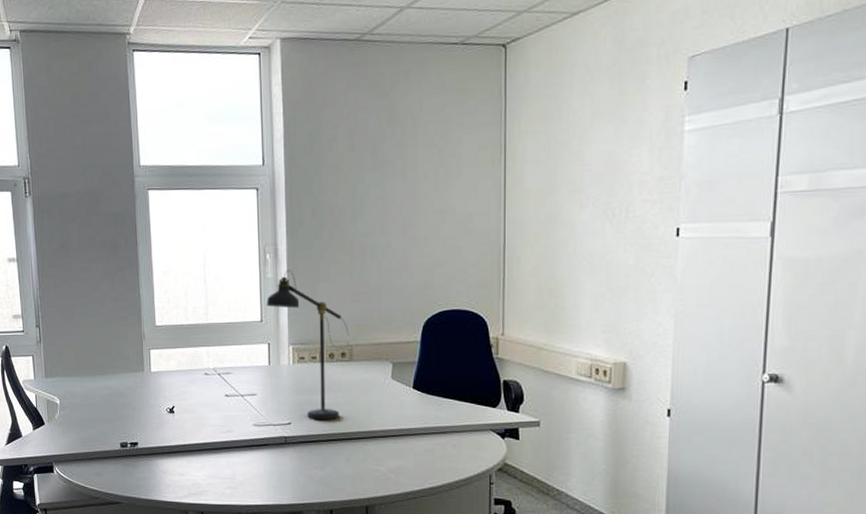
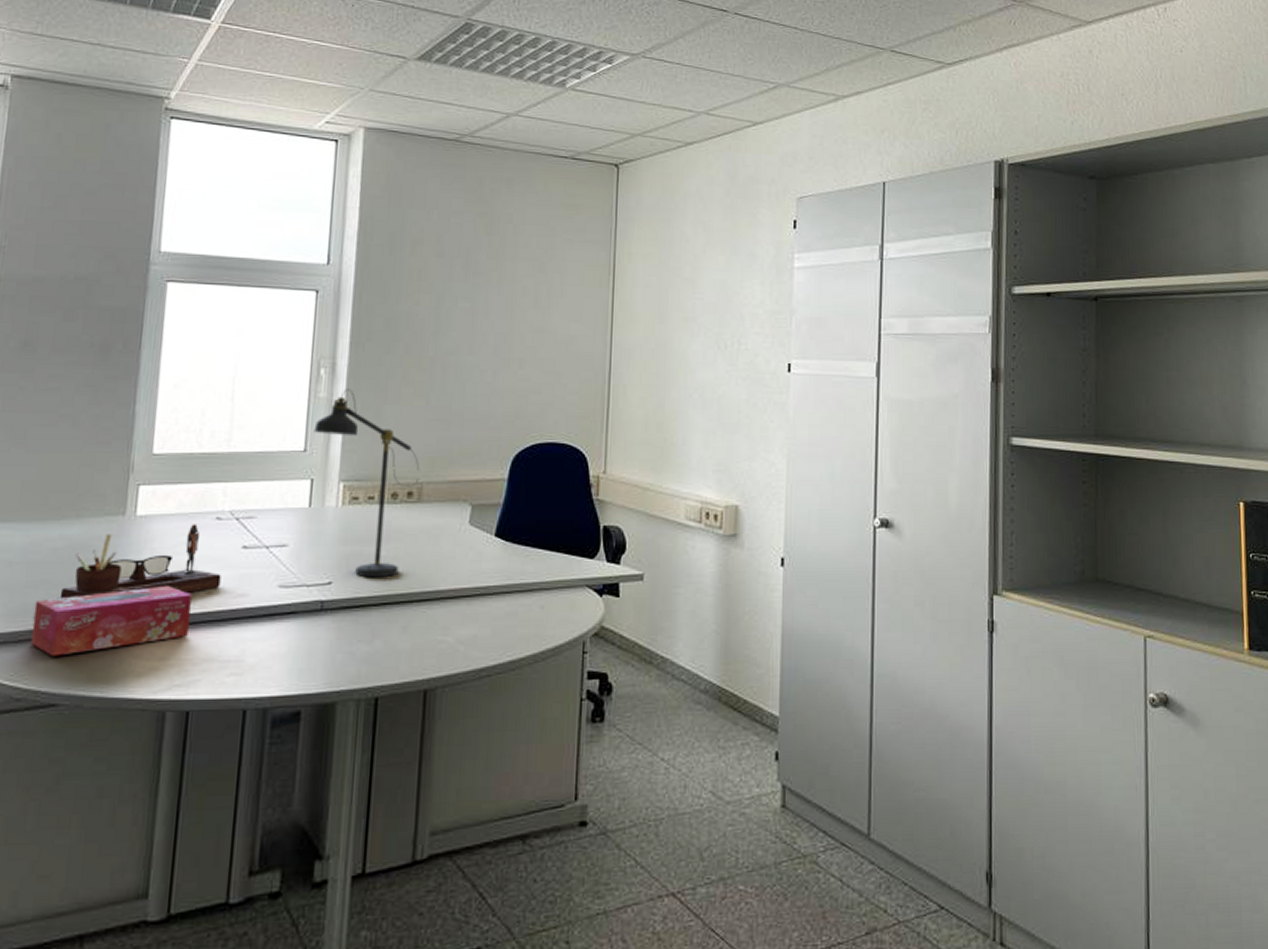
tissue box: none [96,423,196,470] -> present [30,586,192,657]
desk organizer: none [110,378,213,431] -> present [59,524,221,599]

